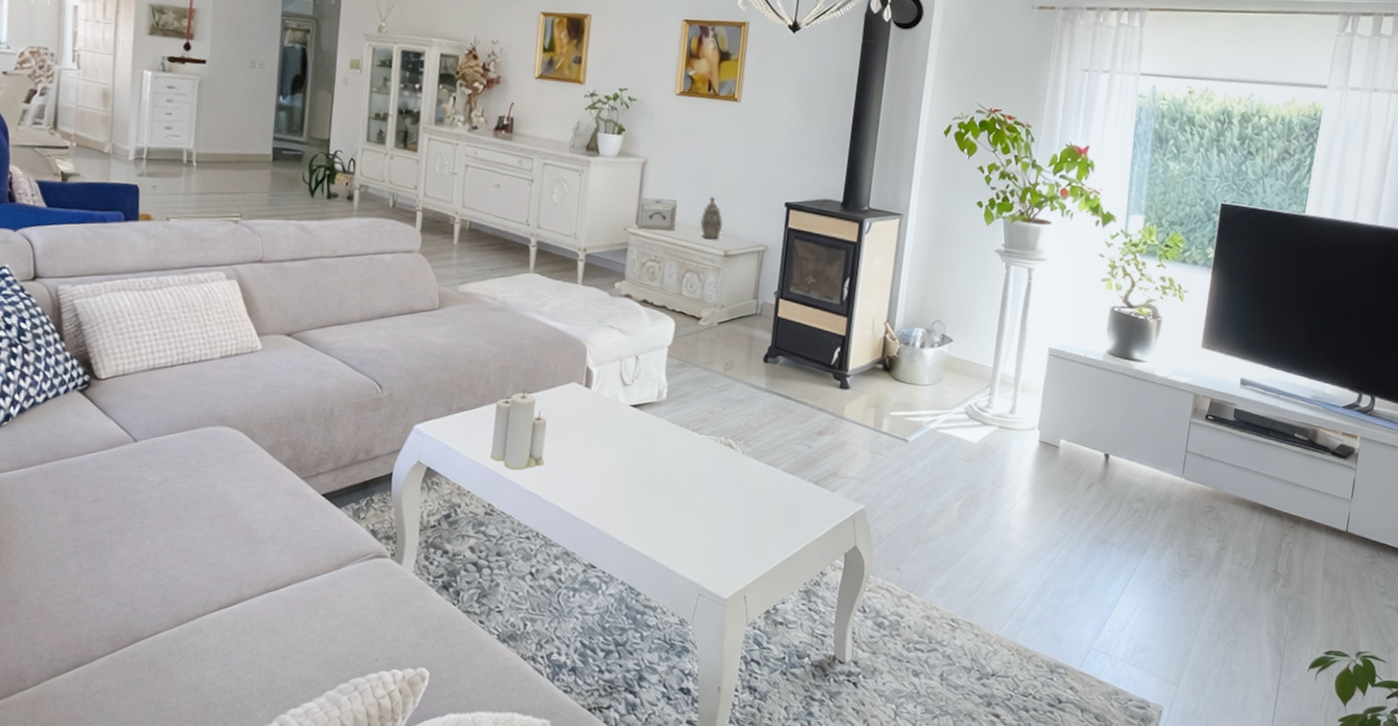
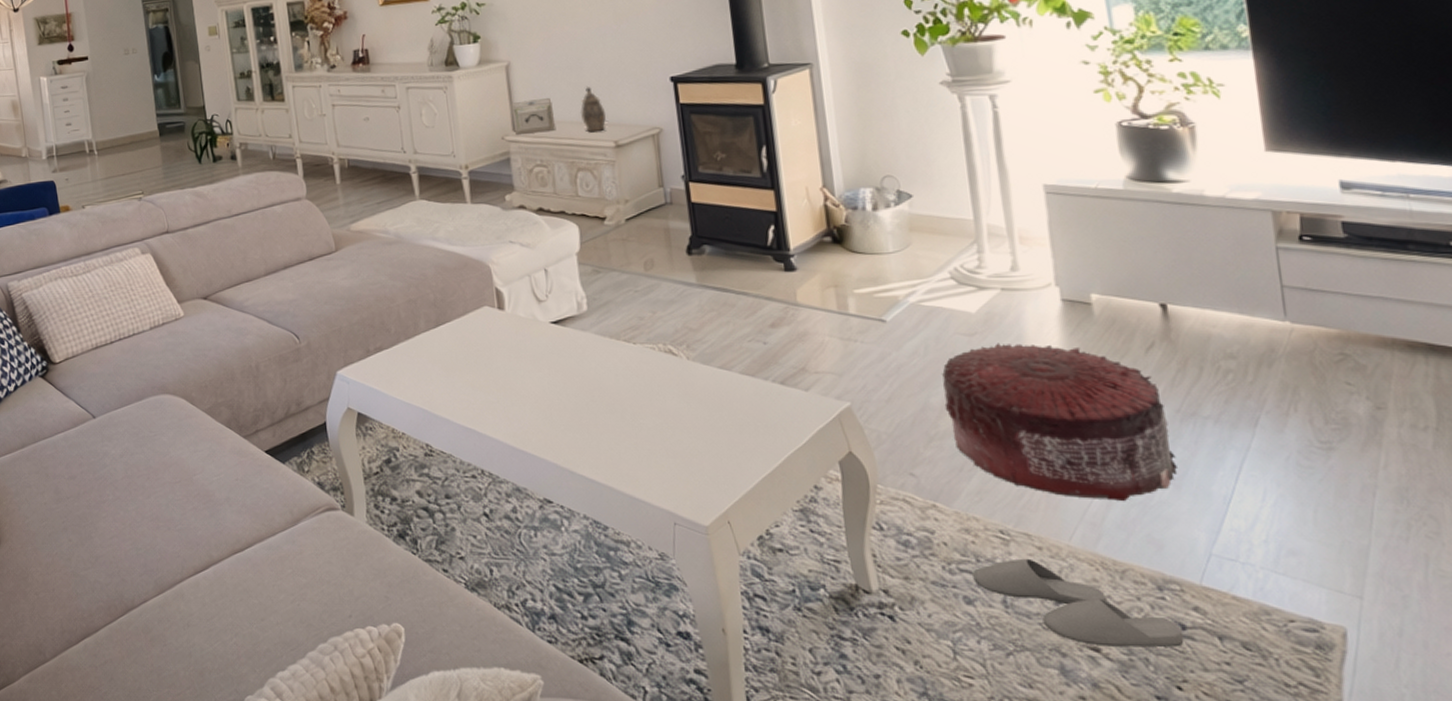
candle: present [491,388,547,470] -> none [412,319,473,406]
slippers: none [923,642,1059,716] -> present [972,558,1184,647]
pouf: none [935,469,1088,604] -> present [941,343,1178,502]

